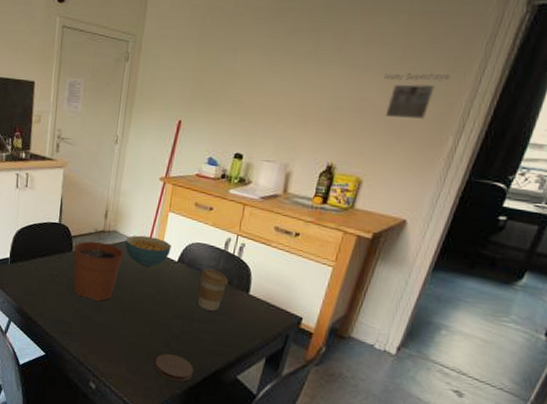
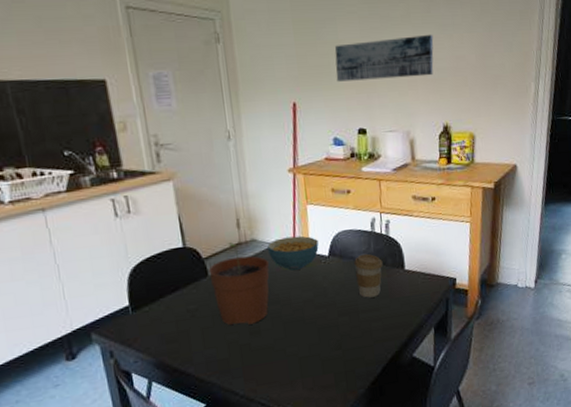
coaster: present [155,353,194,382] -> none [331,354,372,383]
wall art: none [225,72,339,114] -> present [334,34,434,82]
calendar: present [384,73,451,120] -> none [470,27,521,71]

